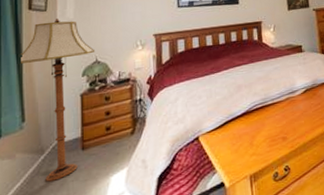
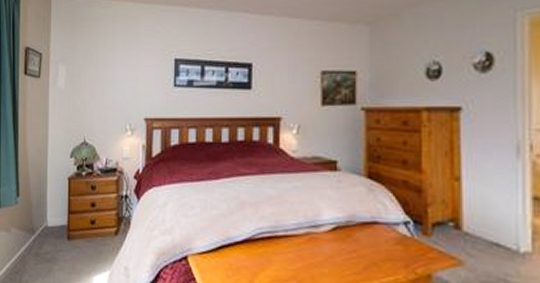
floor lamp: present [21,19,96,182] -> none [17,87,84,265]

